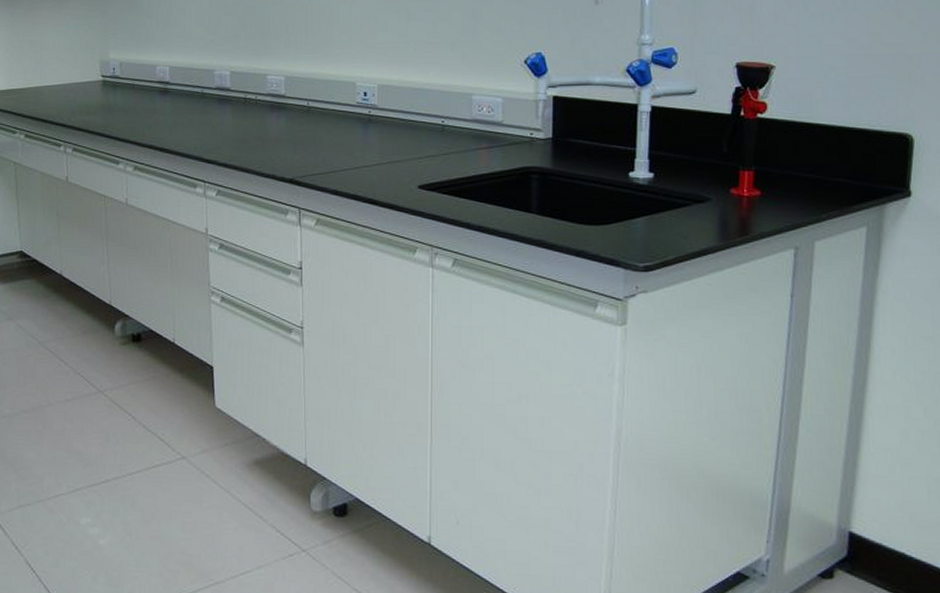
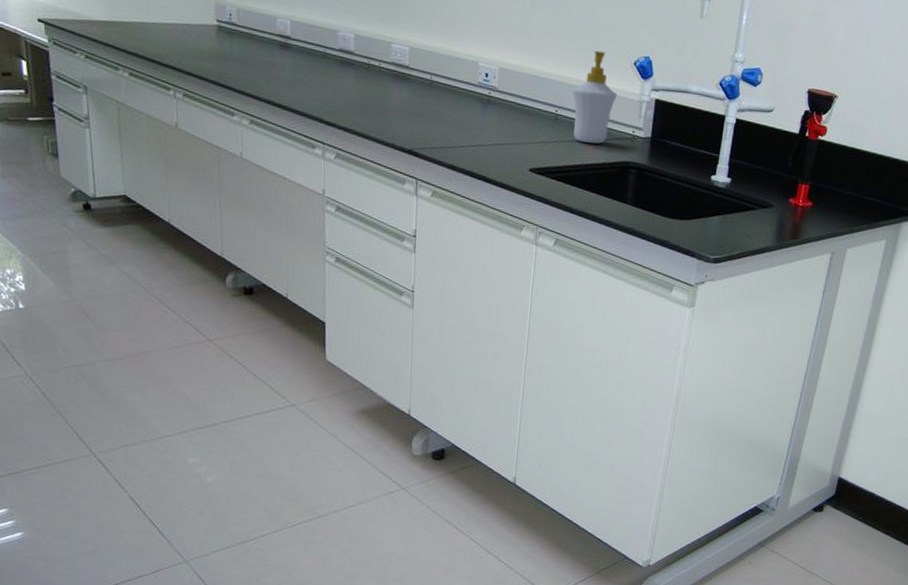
soap bottle: none [459,53,509,152] -> present [572,50,617,144]

